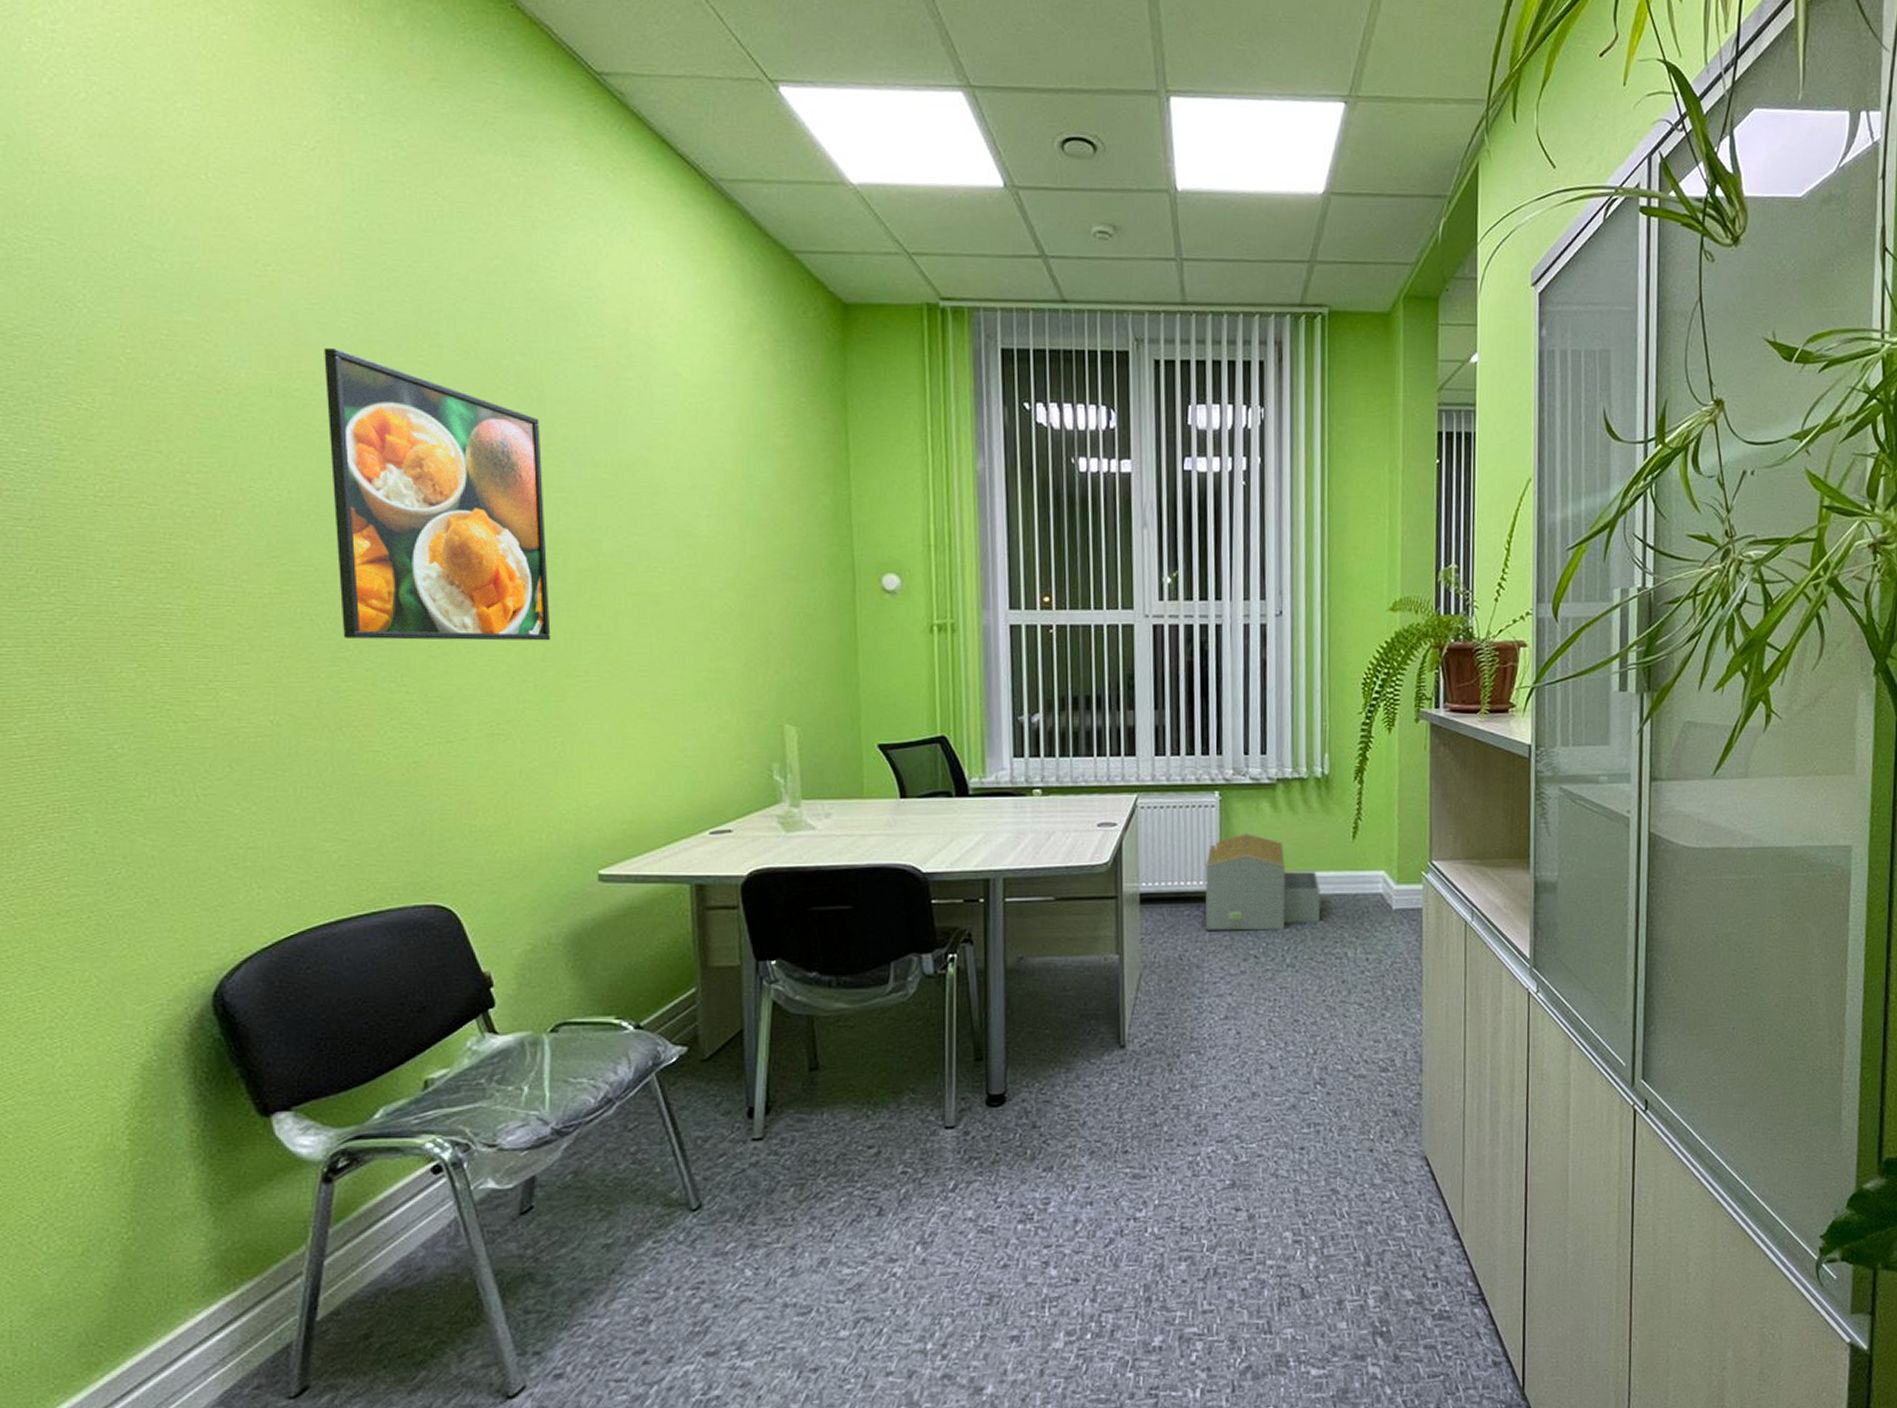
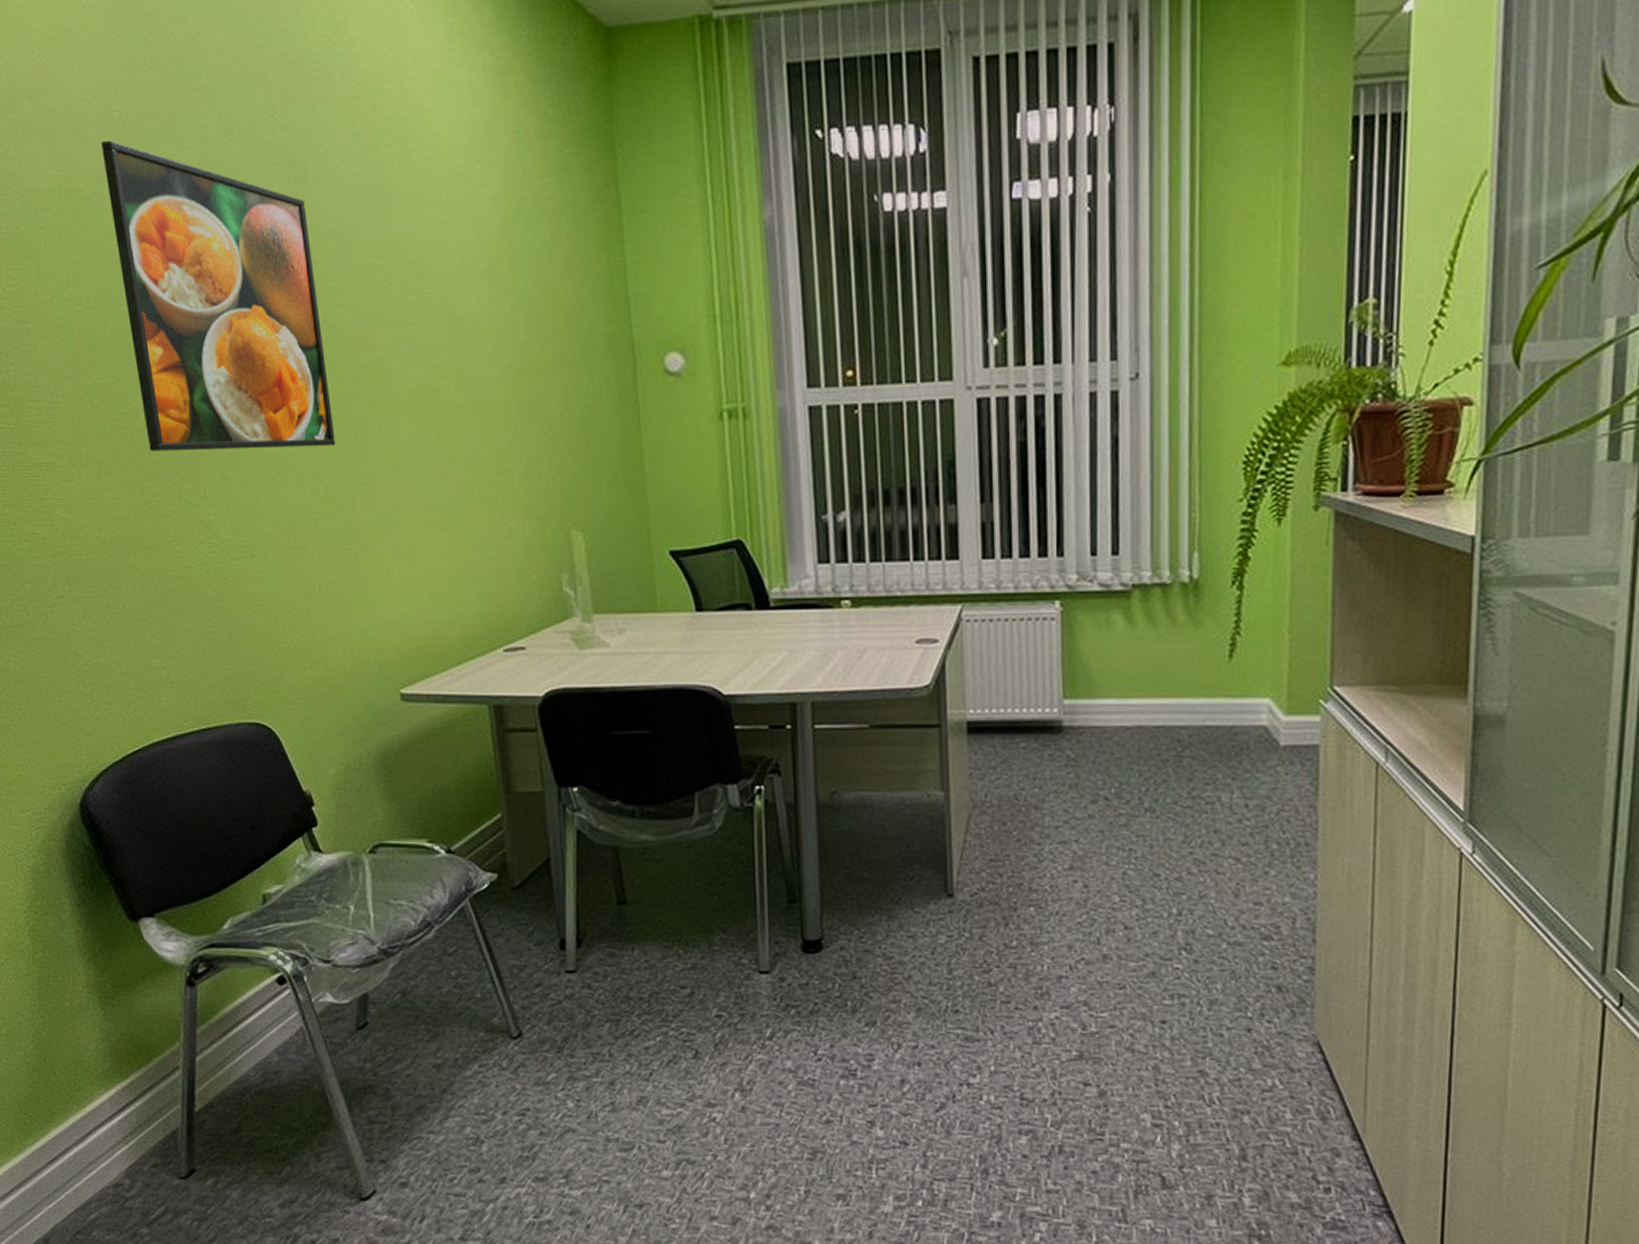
architectural model: present [1205,832,1321,931] -> none [1044,650,1188,768]

